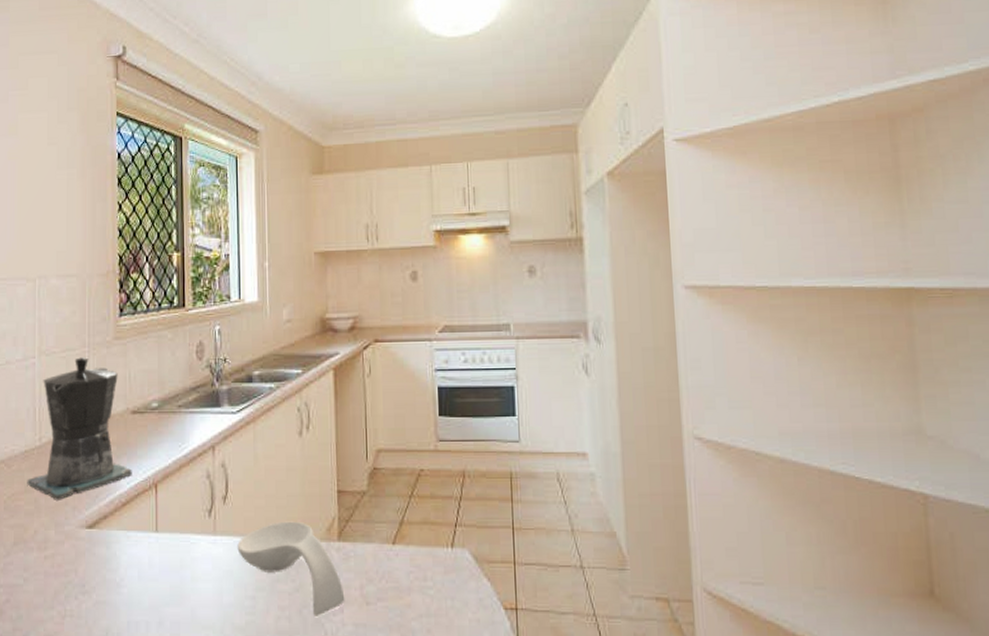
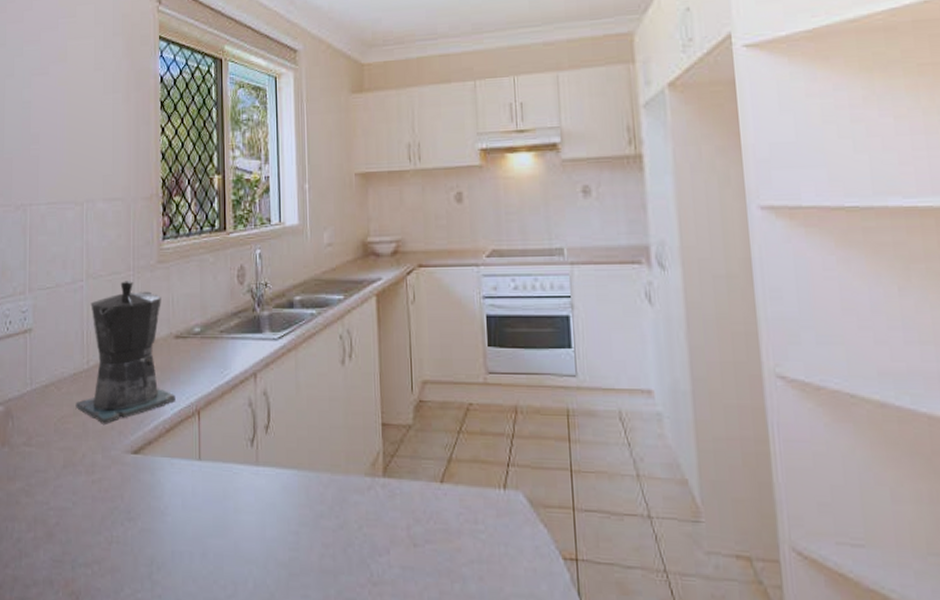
spoon rest: present [237,521,345,616] -> none [280,453,391,556]

